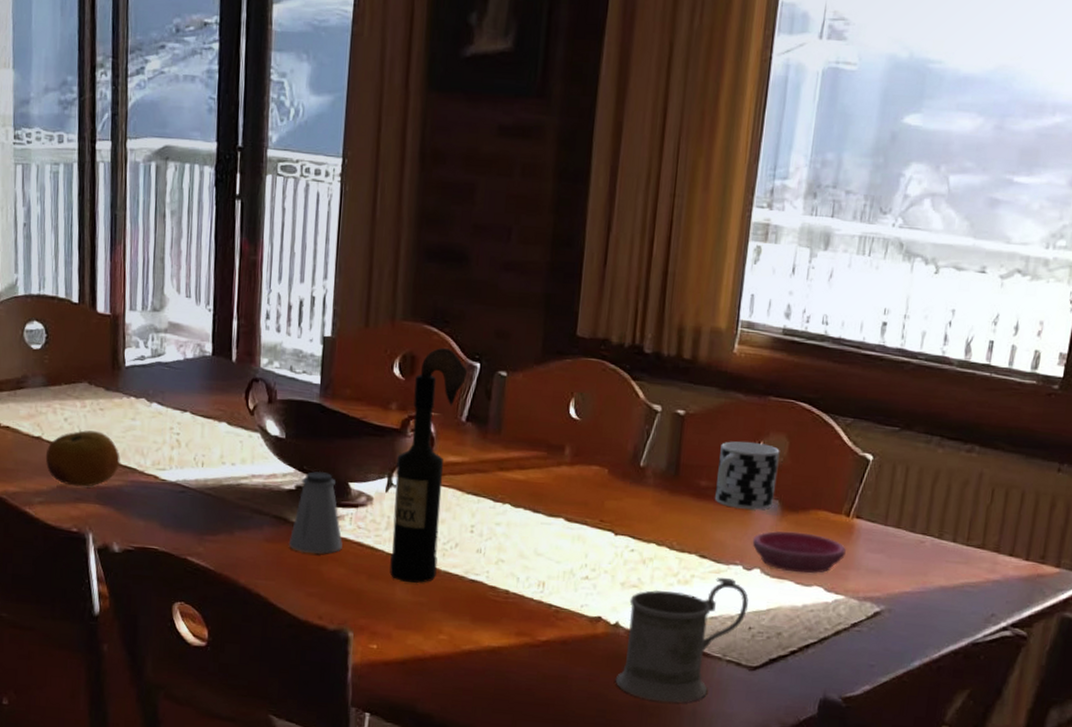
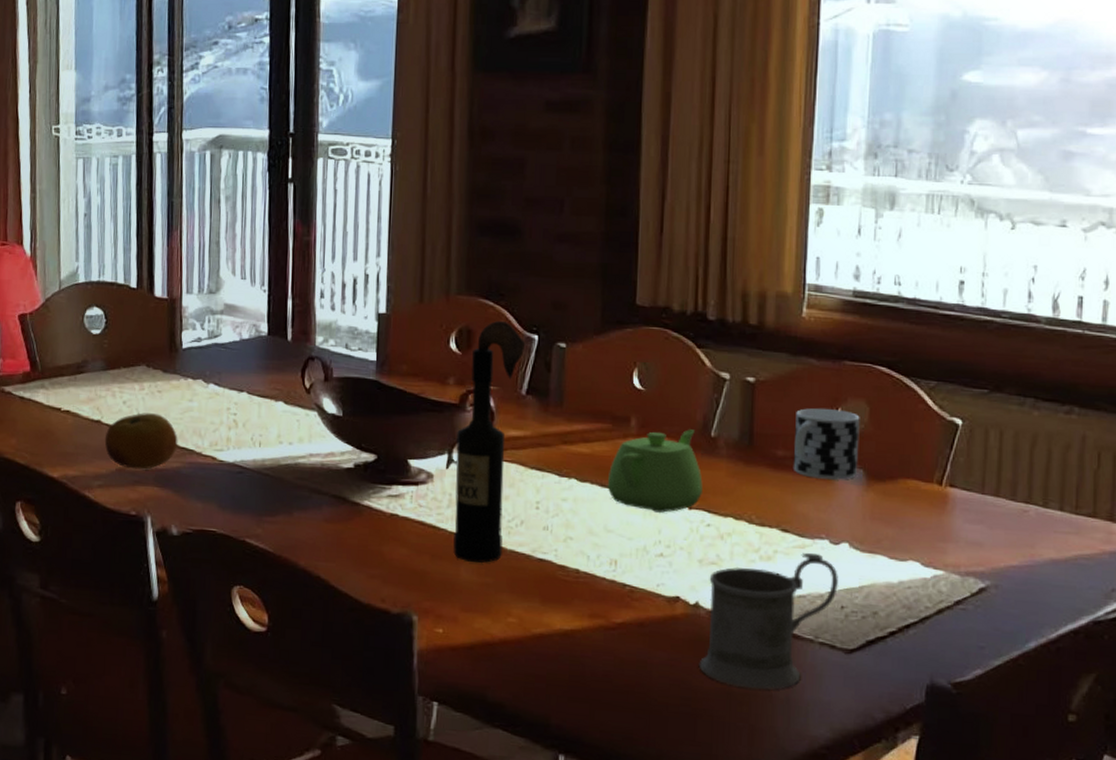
saltshaker: present [288,471,343,555] -> none [348,448,404,535]
teapot: none [539,459,630,538] -> present [607,429,703,513]
saucer: present [752,531,846,574] -> none [837,502,941,547]

